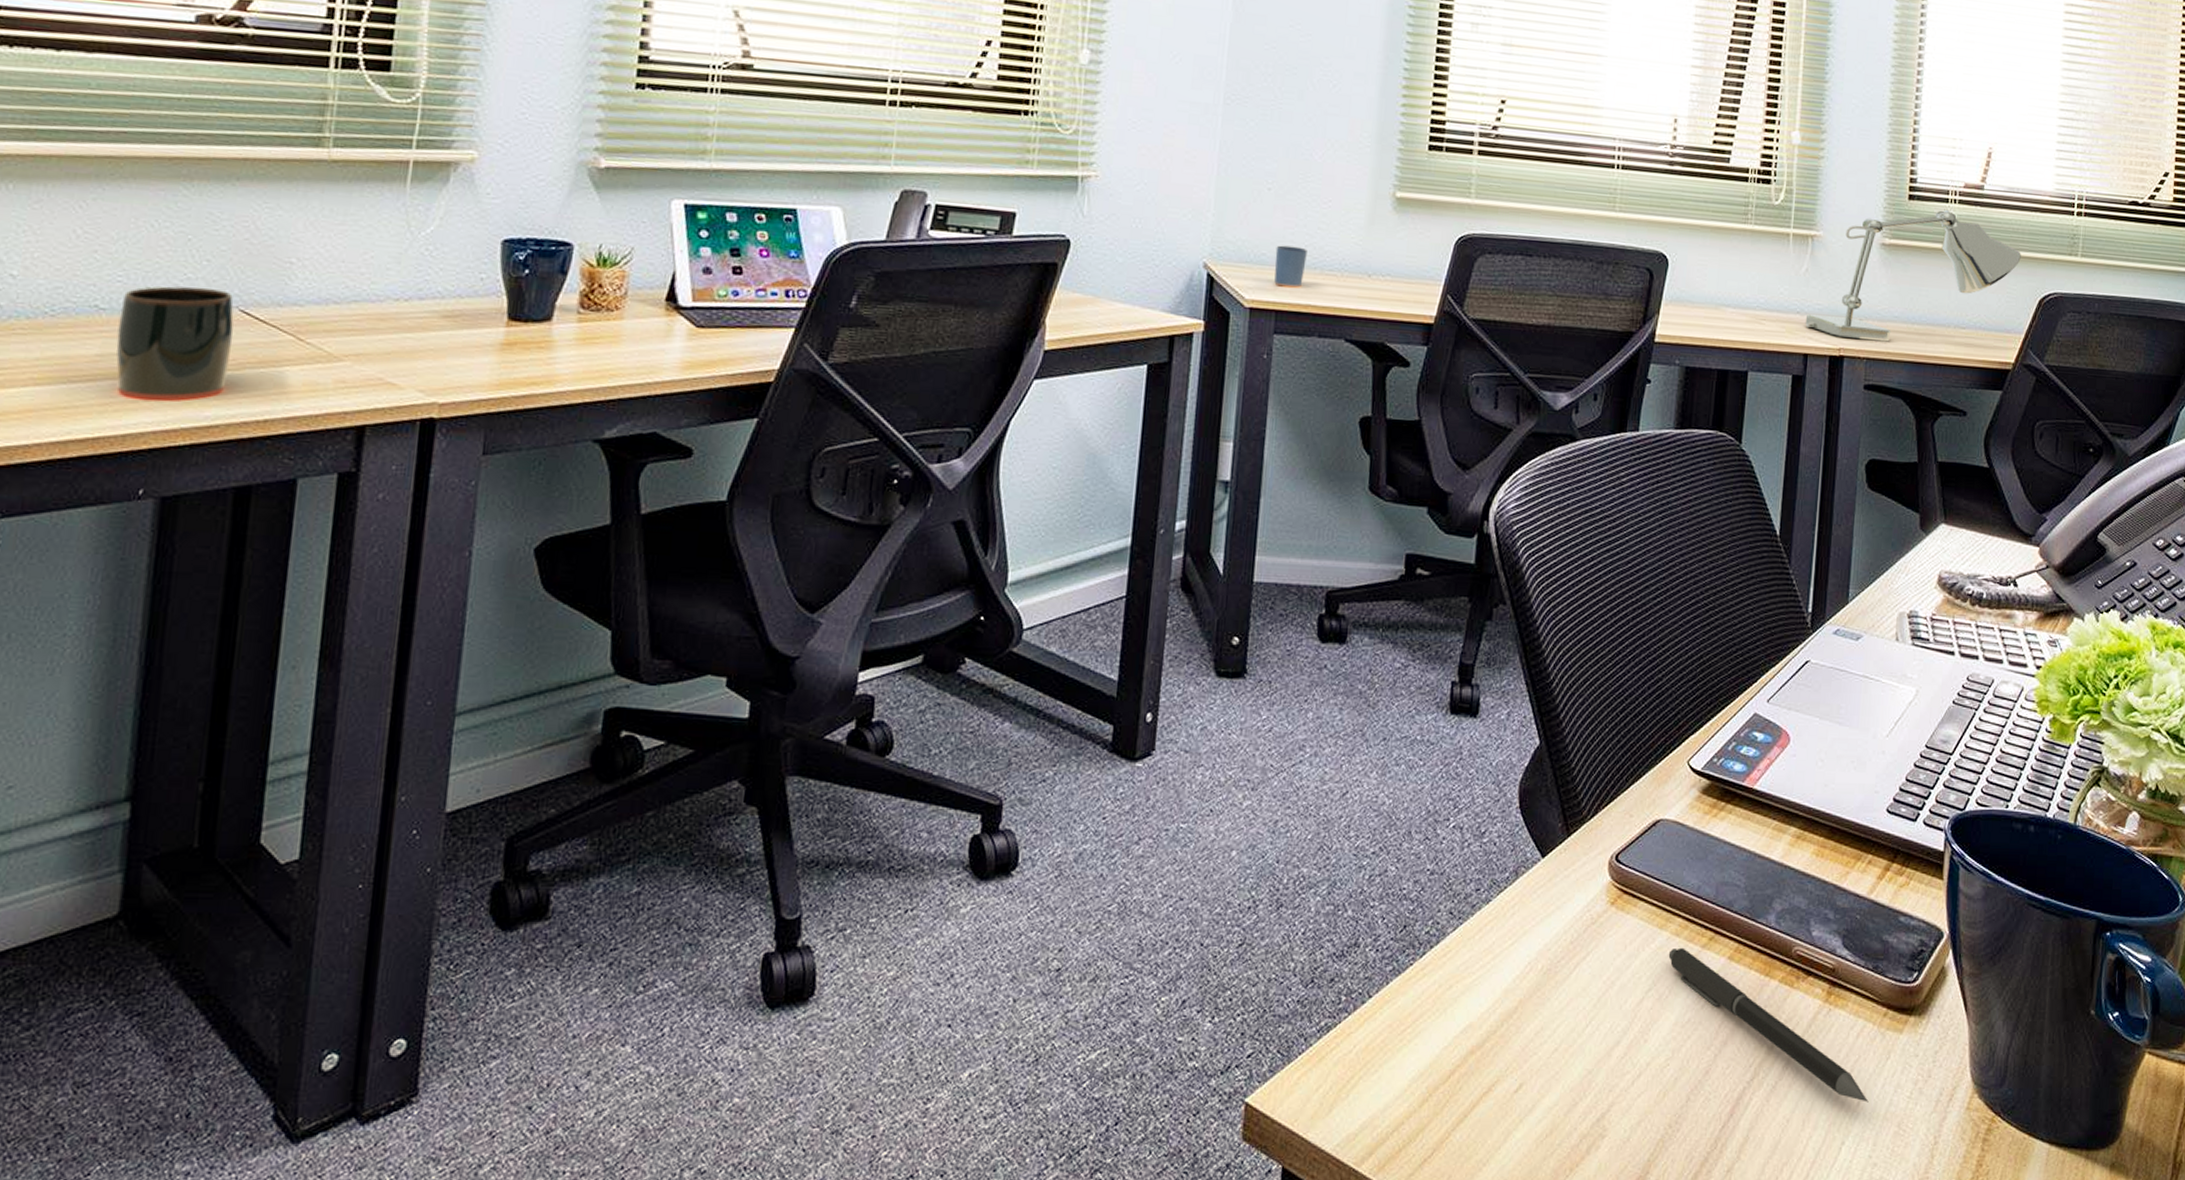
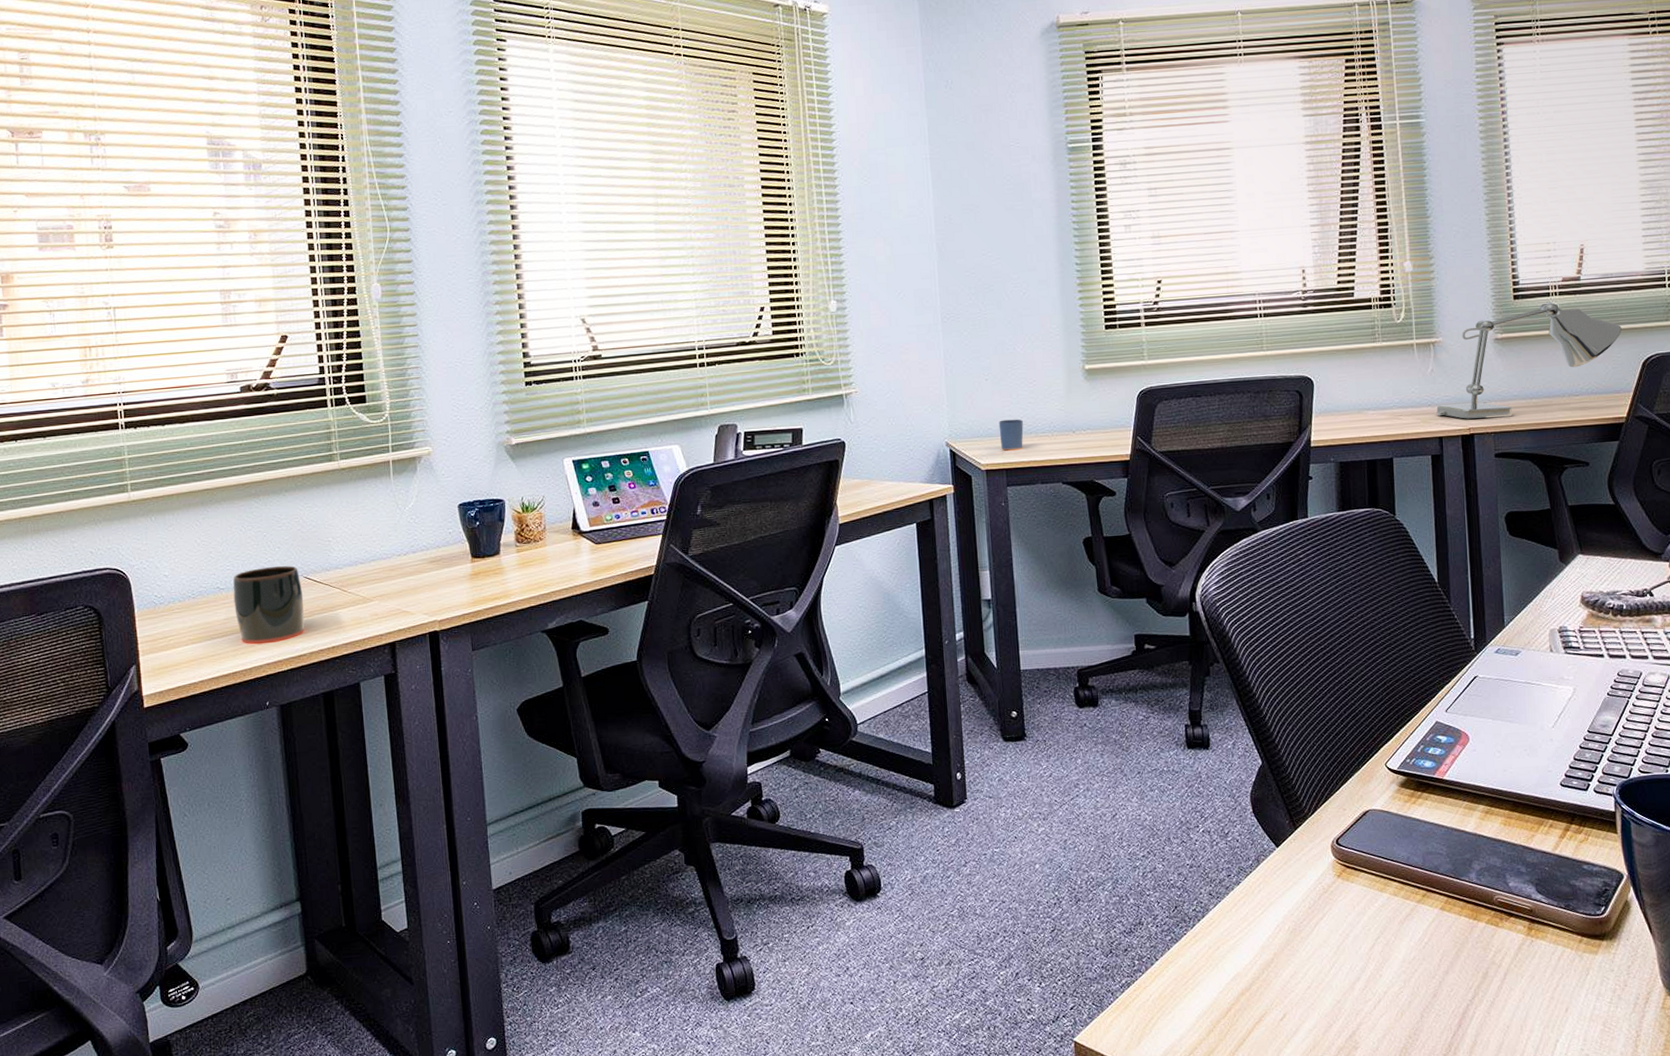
pen: present [1668,947,1869,1102] -> none [1390,904,1575,1009]

